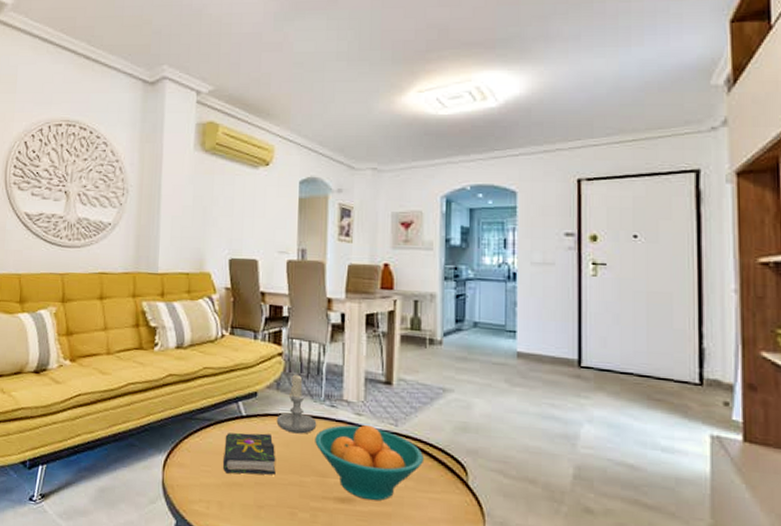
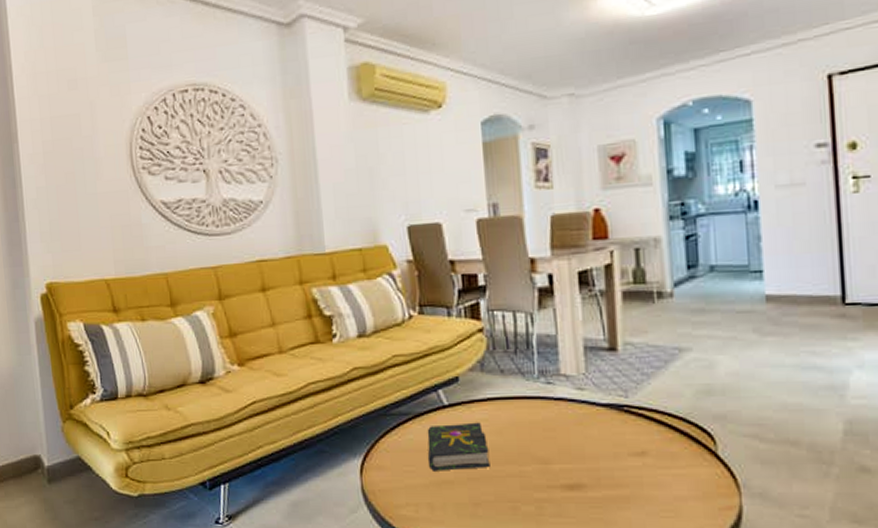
candle: present [276,373,317,434] -> none [484,349,533,419]
fruit bowl: present [315,424,425,501] -> none [532,399,663,485]

